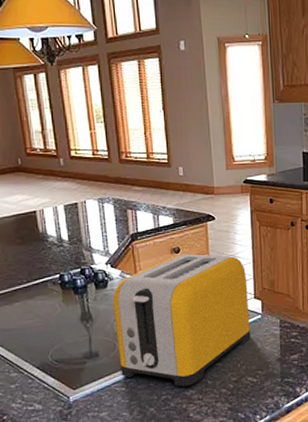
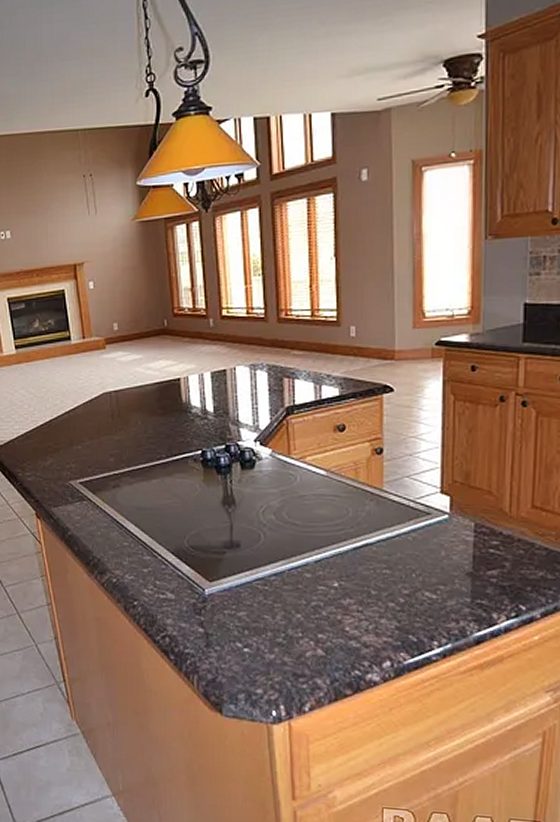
toaster: present [113,254,251,387] -> none [260,433,433,594]

